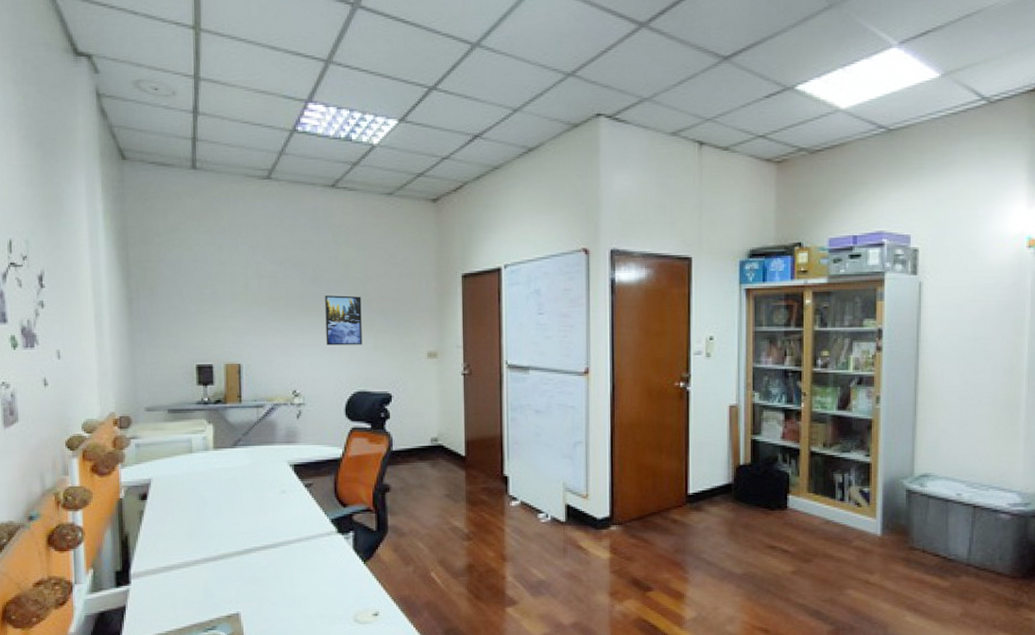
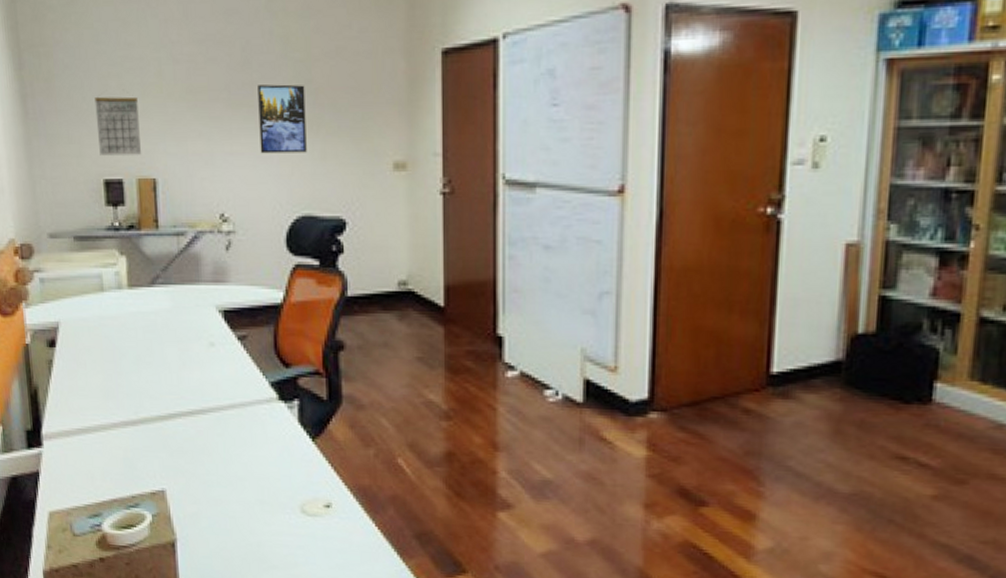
calendar: none [191,301,229,346] -> present [95,96,141,156]

